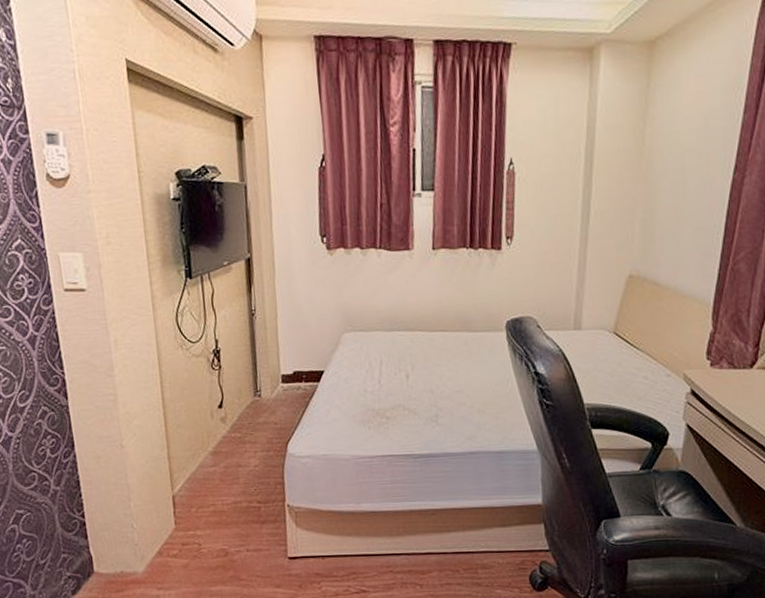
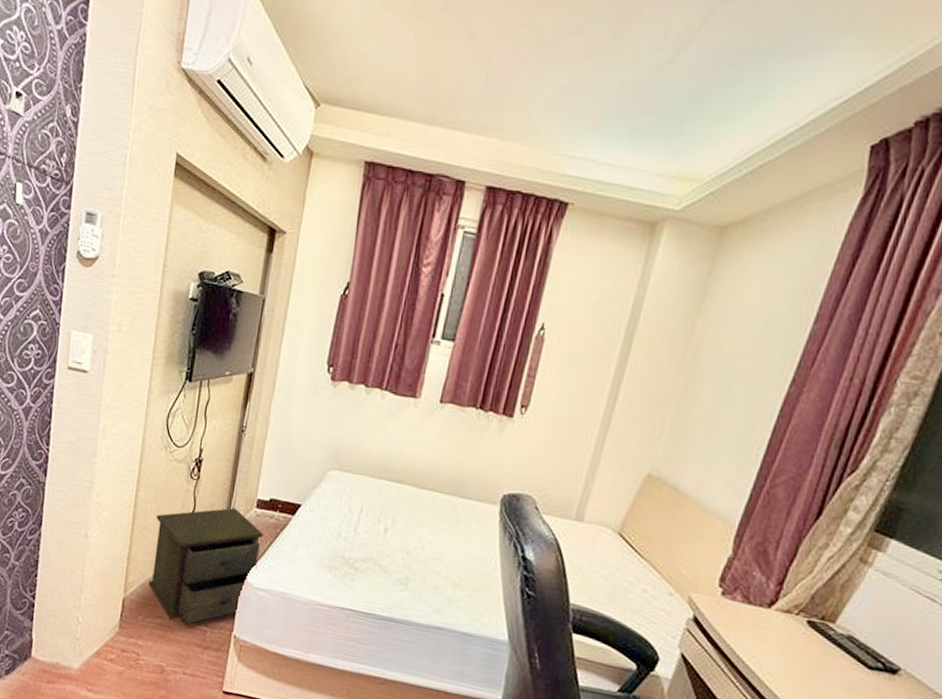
nightstand: none [186,388,295,505] -> present [148,508,263,625]

